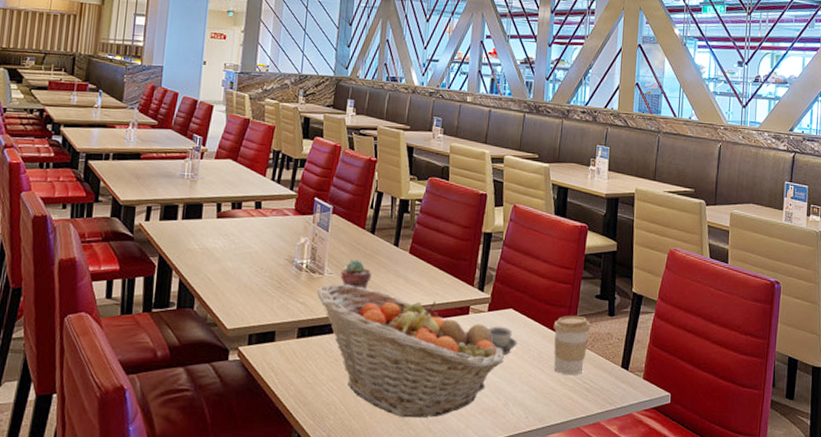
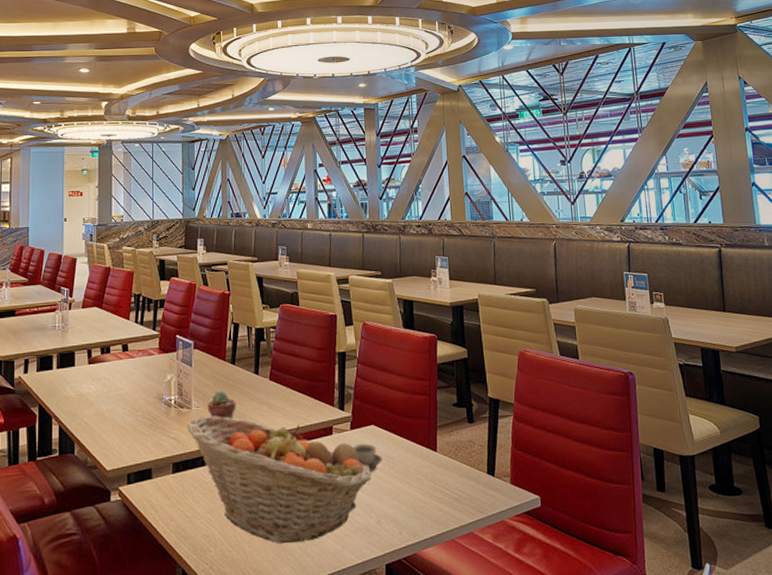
coffee cup: present [553,315,591,376] -> none [415,425,453,487]

